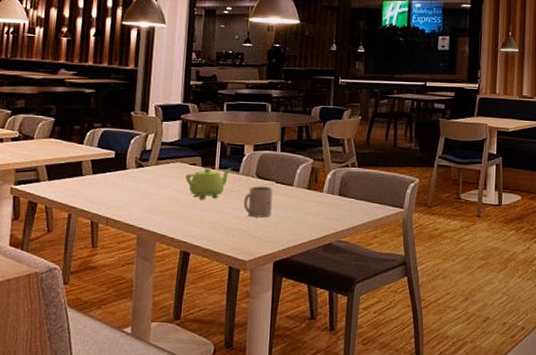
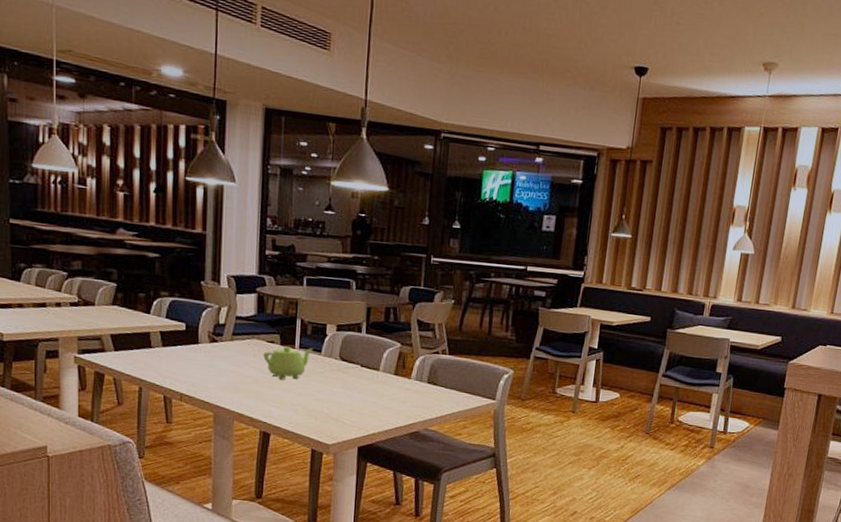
mug: present [243,186,273,218] -> none [326,368,358,402]

